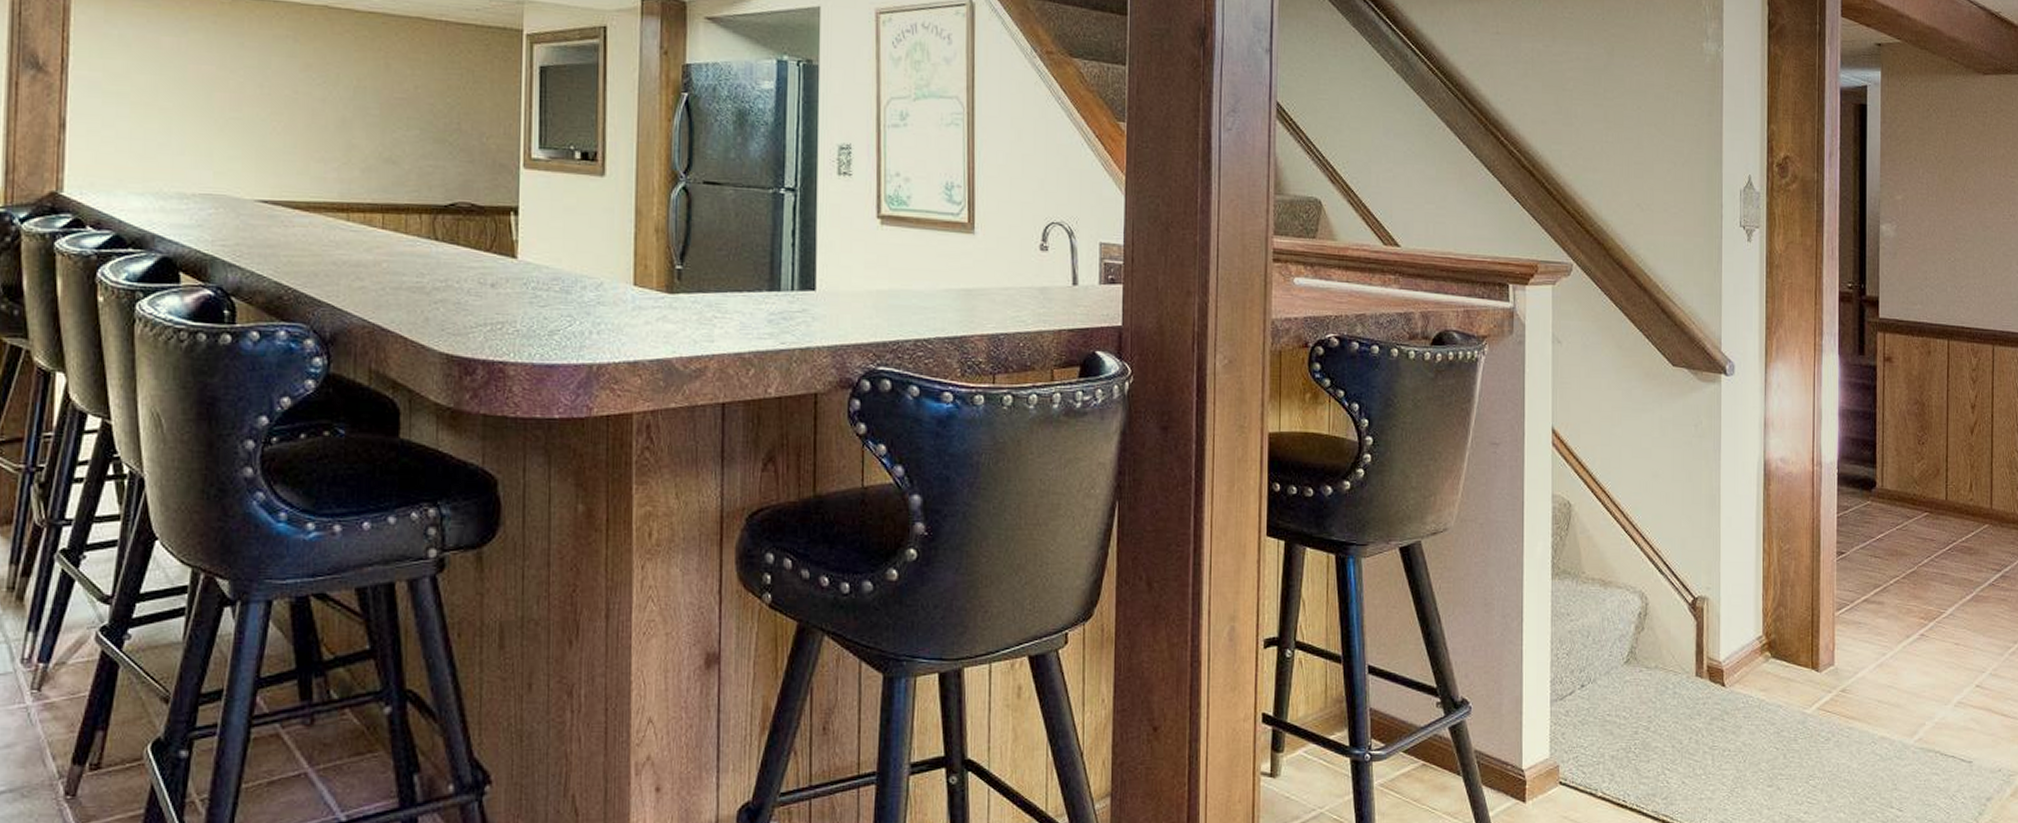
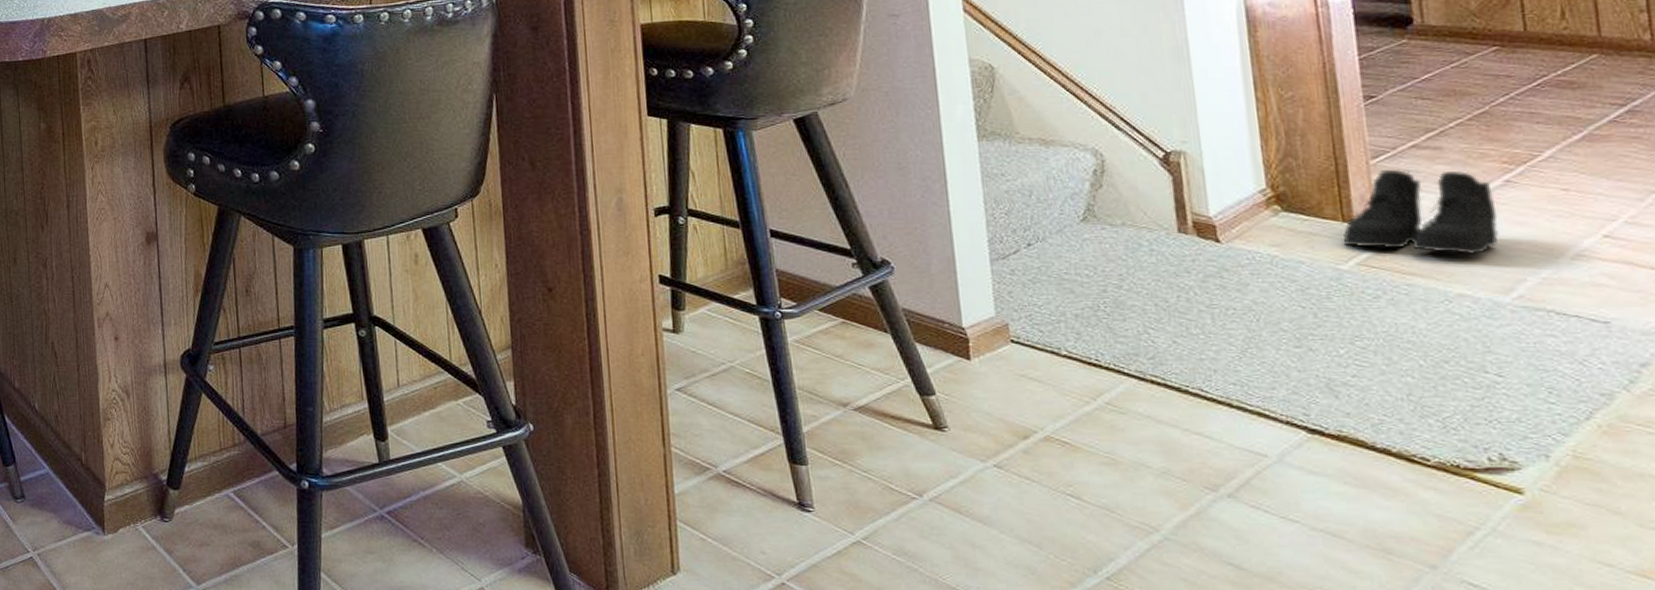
boots: none [1810,622,1913,702] -> present [1342,170,1499,255]

